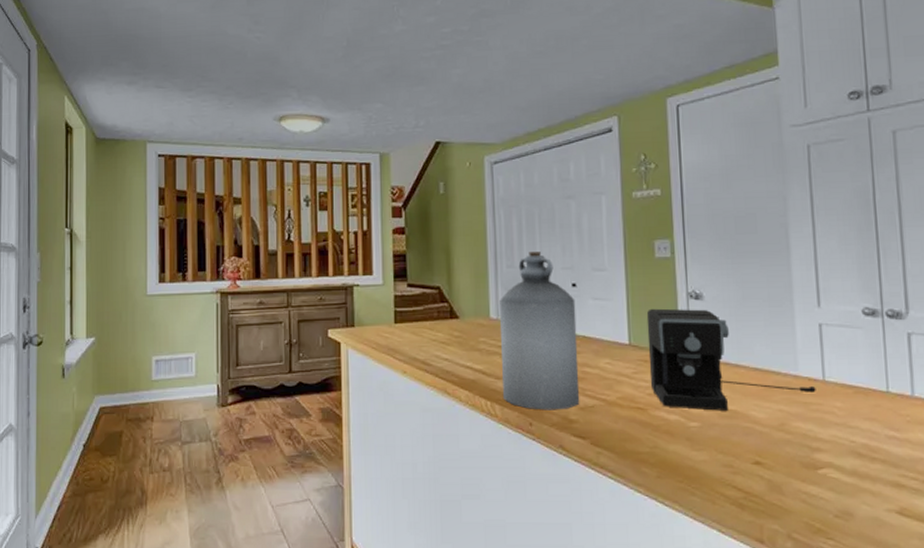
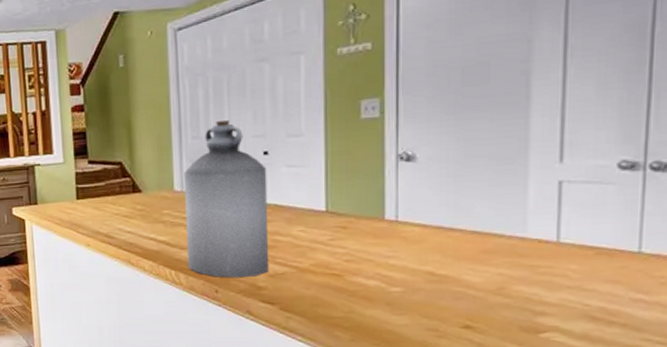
coffee maker: present [646,308,816,411] -> none [347,171,547,276]

